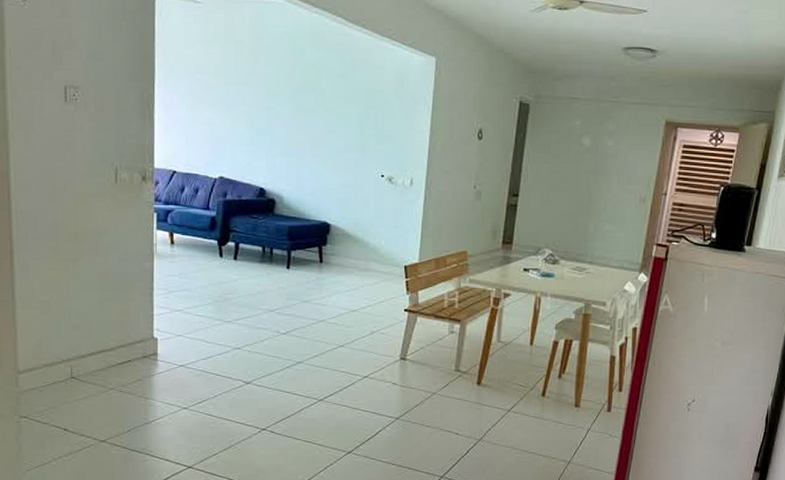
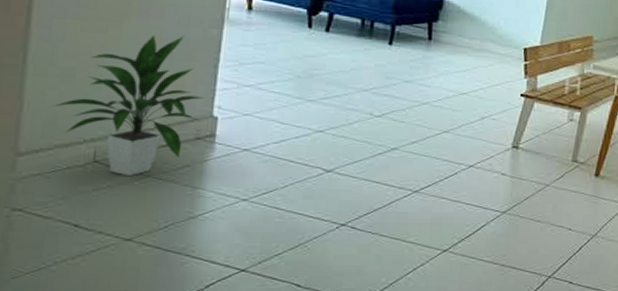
indoor plant: none [36,270,146,390] -> present [51,35,205,177]

